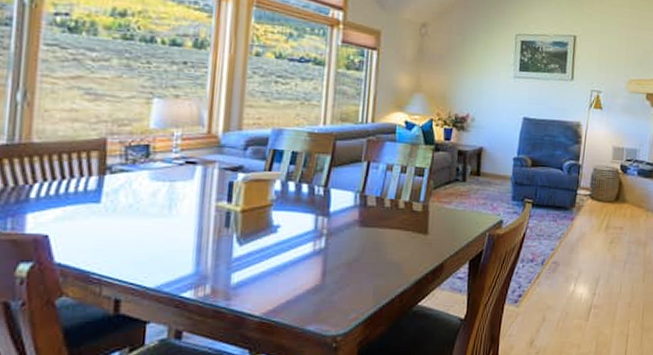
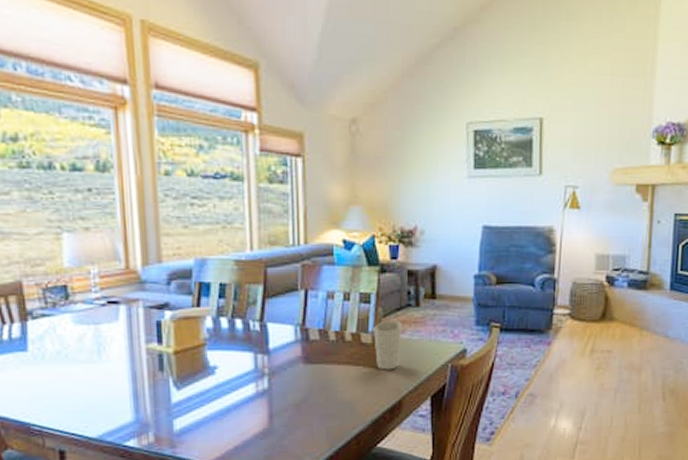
cup: none [424,192,450,236] -> present [373,320,403,370]

